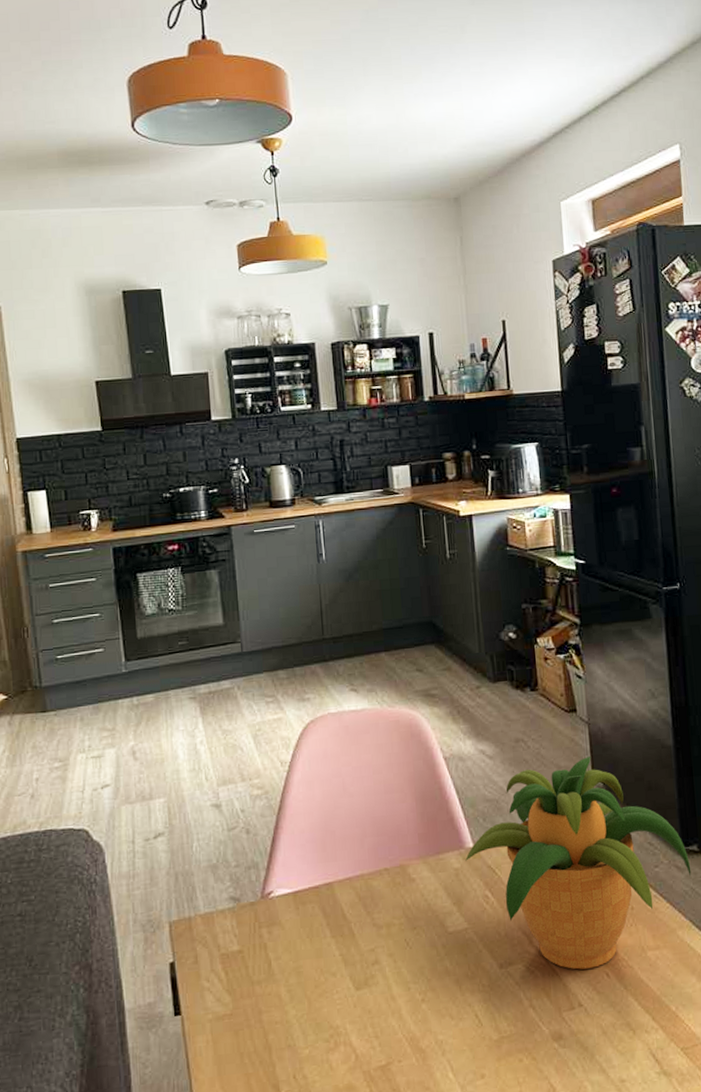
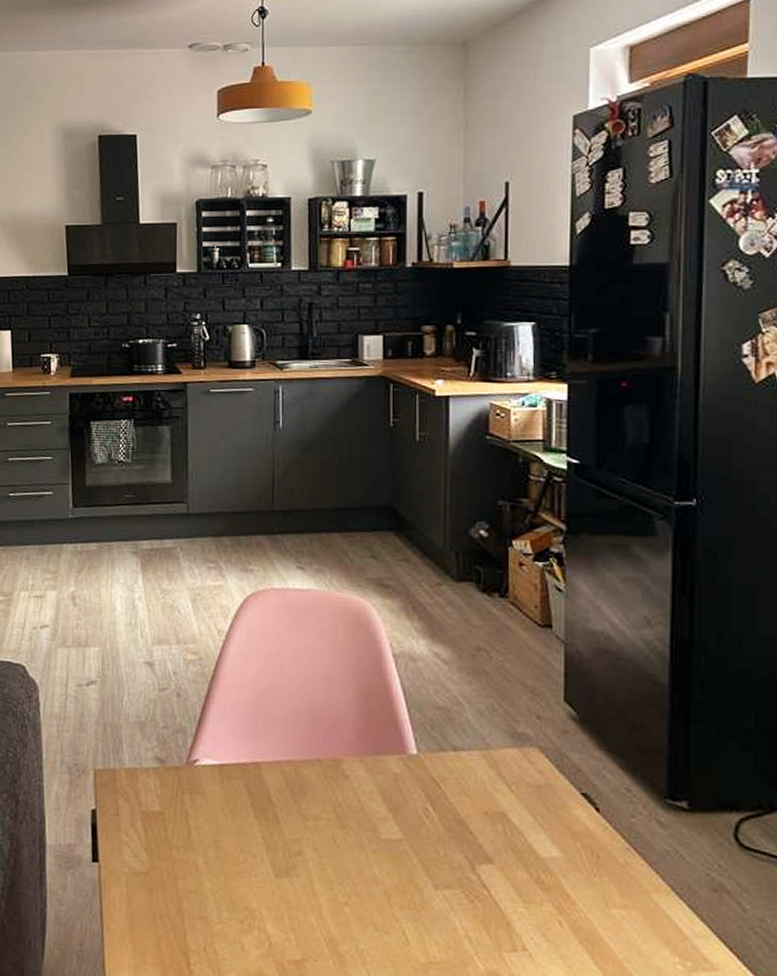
potted plant: present [465,757,692,970] -> none [407,680,677,913]

